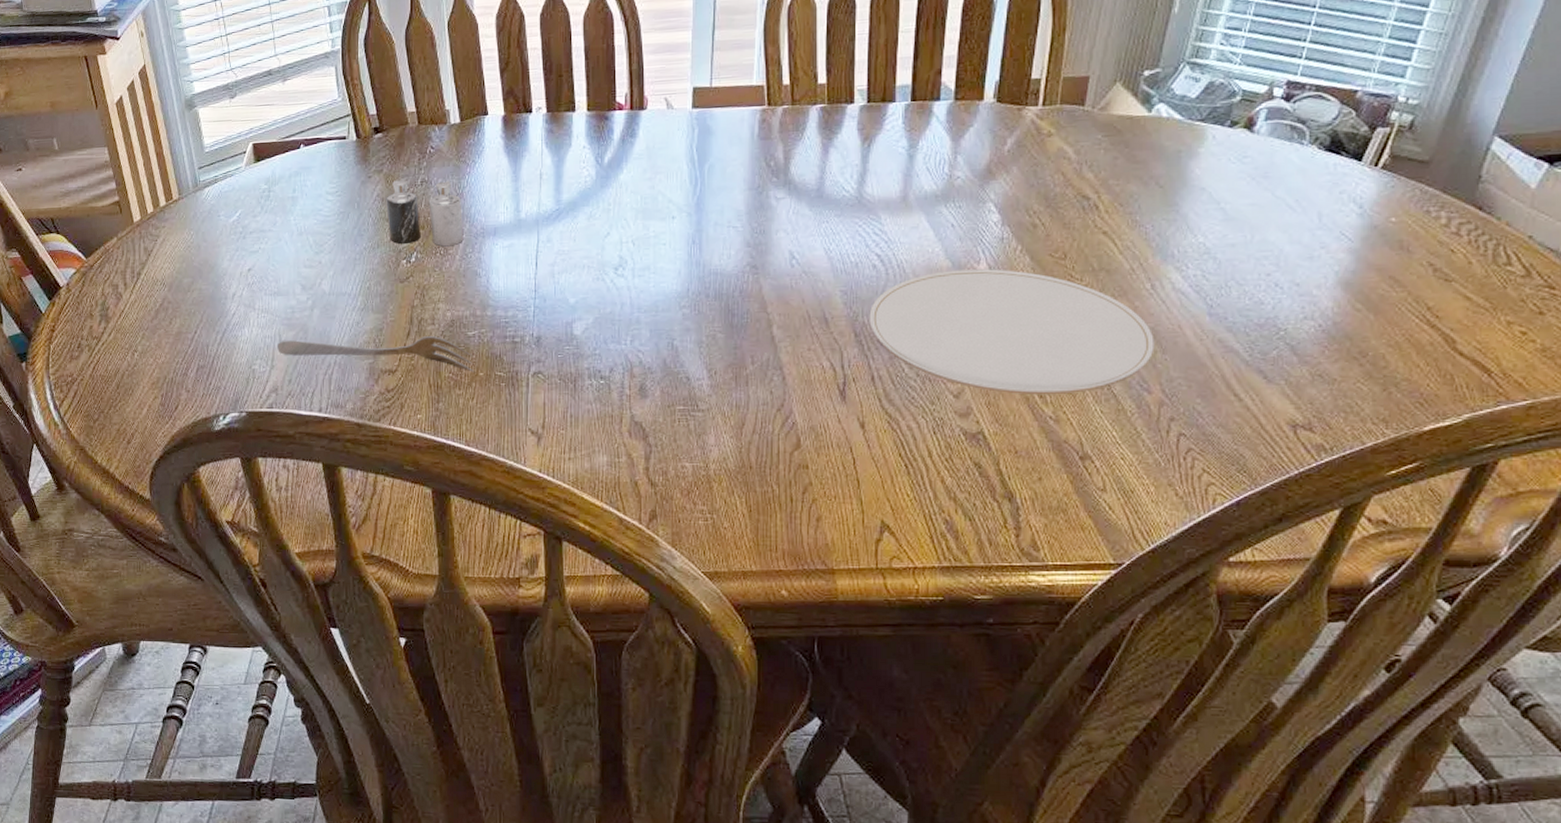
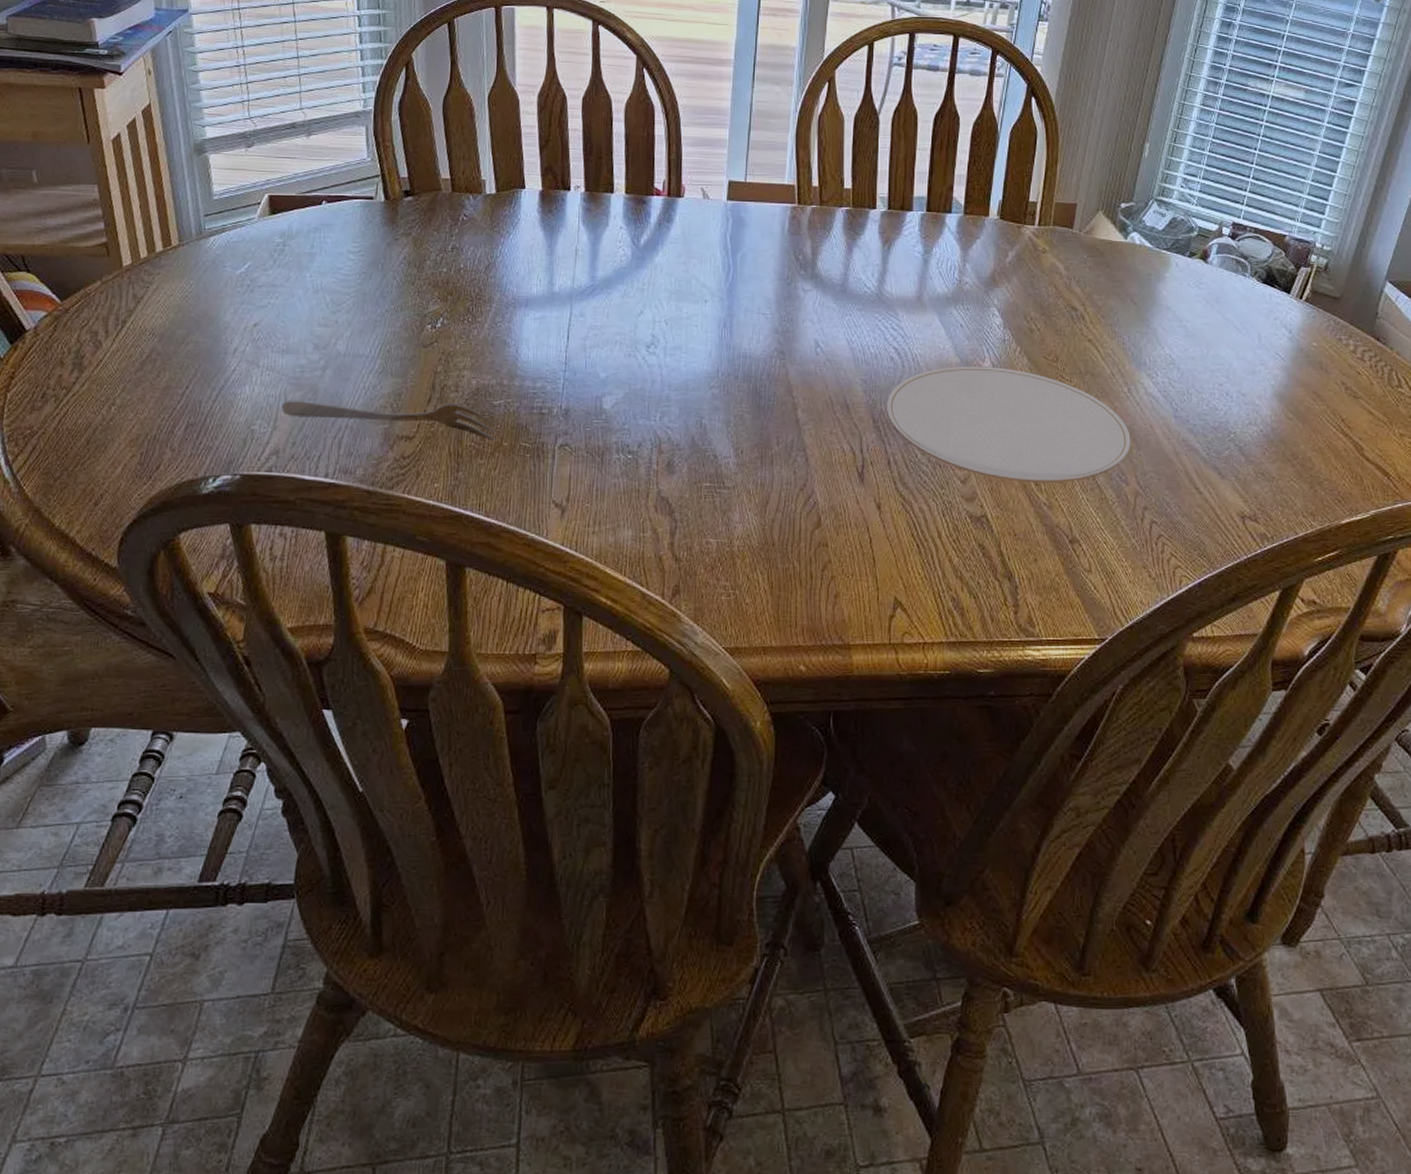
candle: present [386,178,464,247] -> none [413,243,494,314]

